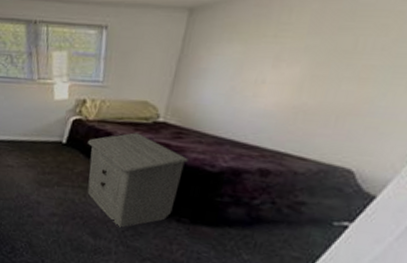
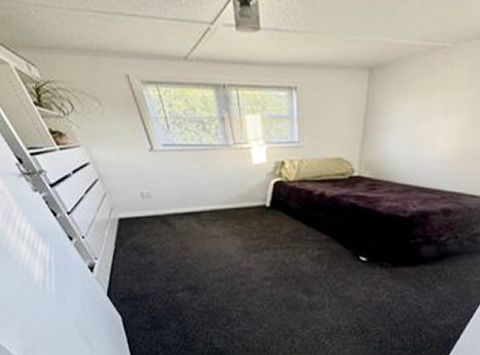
nightstand: present [87,132,188,229] -> none [291,189,384,282]

